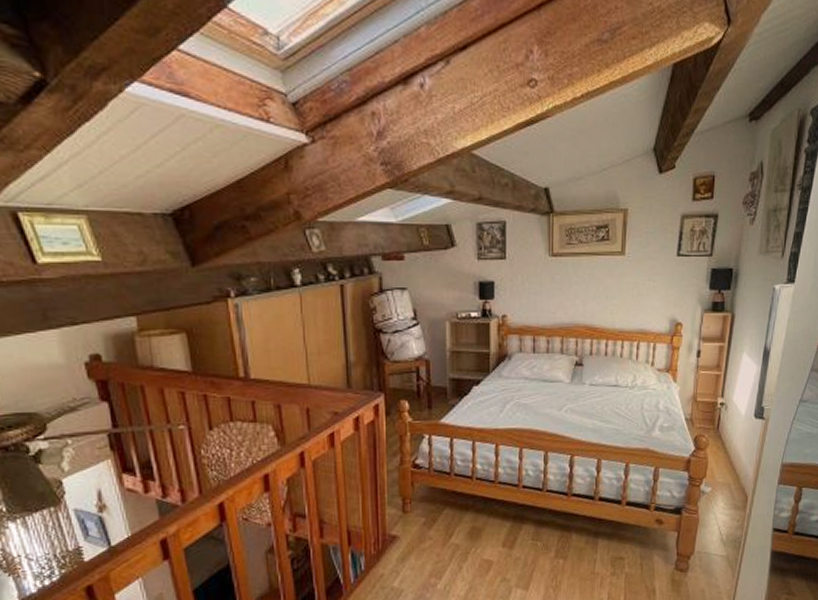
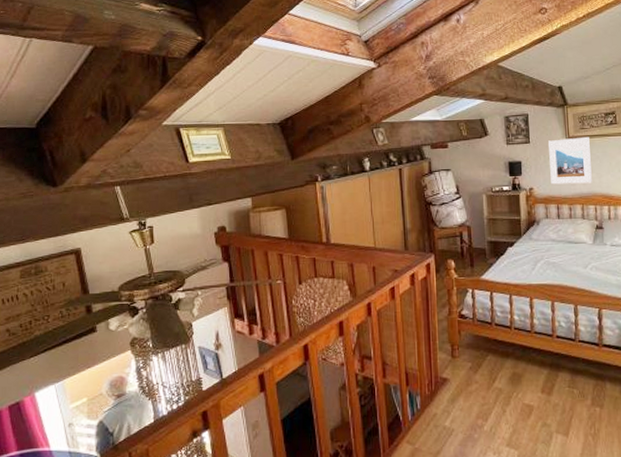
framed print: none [528,254,578,312] -> present [548,136,592,185]

